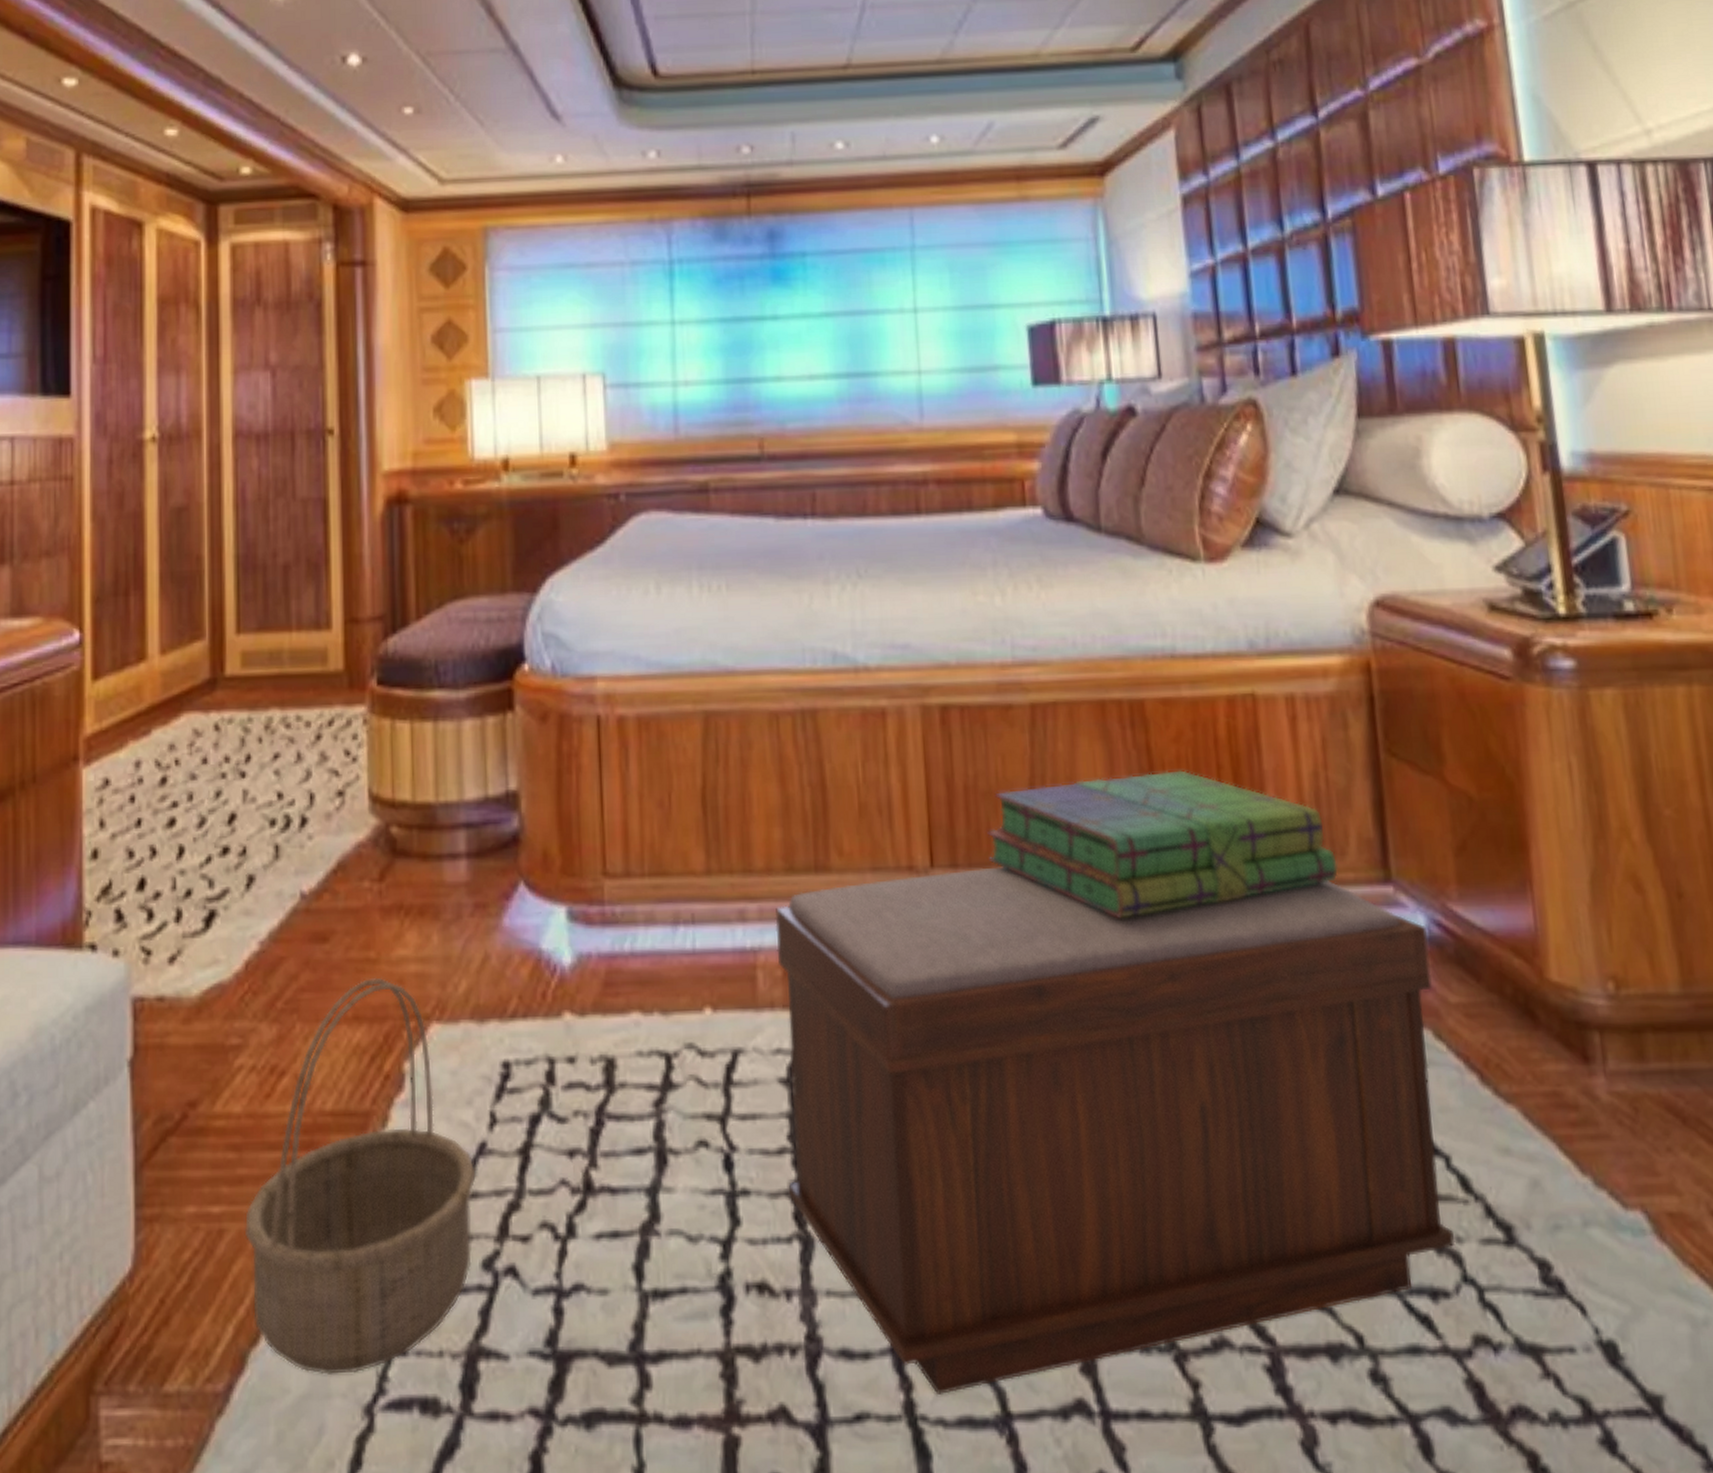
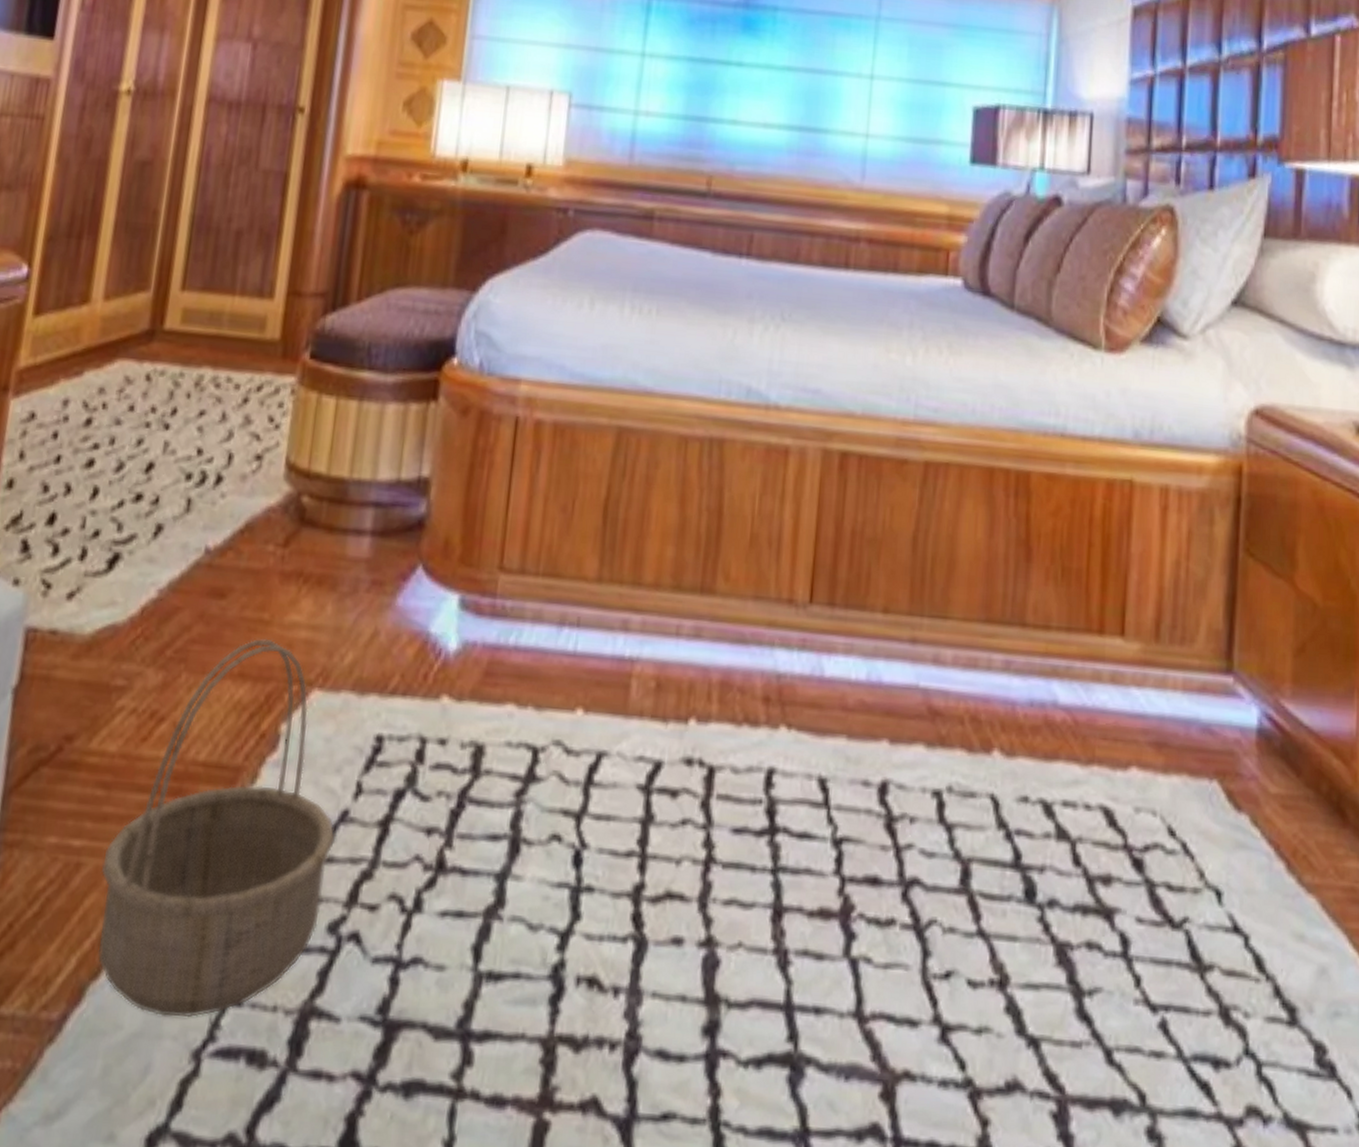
bench: present [775,866,1456,1395] -> none [630,608,1258,1104]
stack of books: present [987,769,1339,918] -> none [865,539,1187,674]

